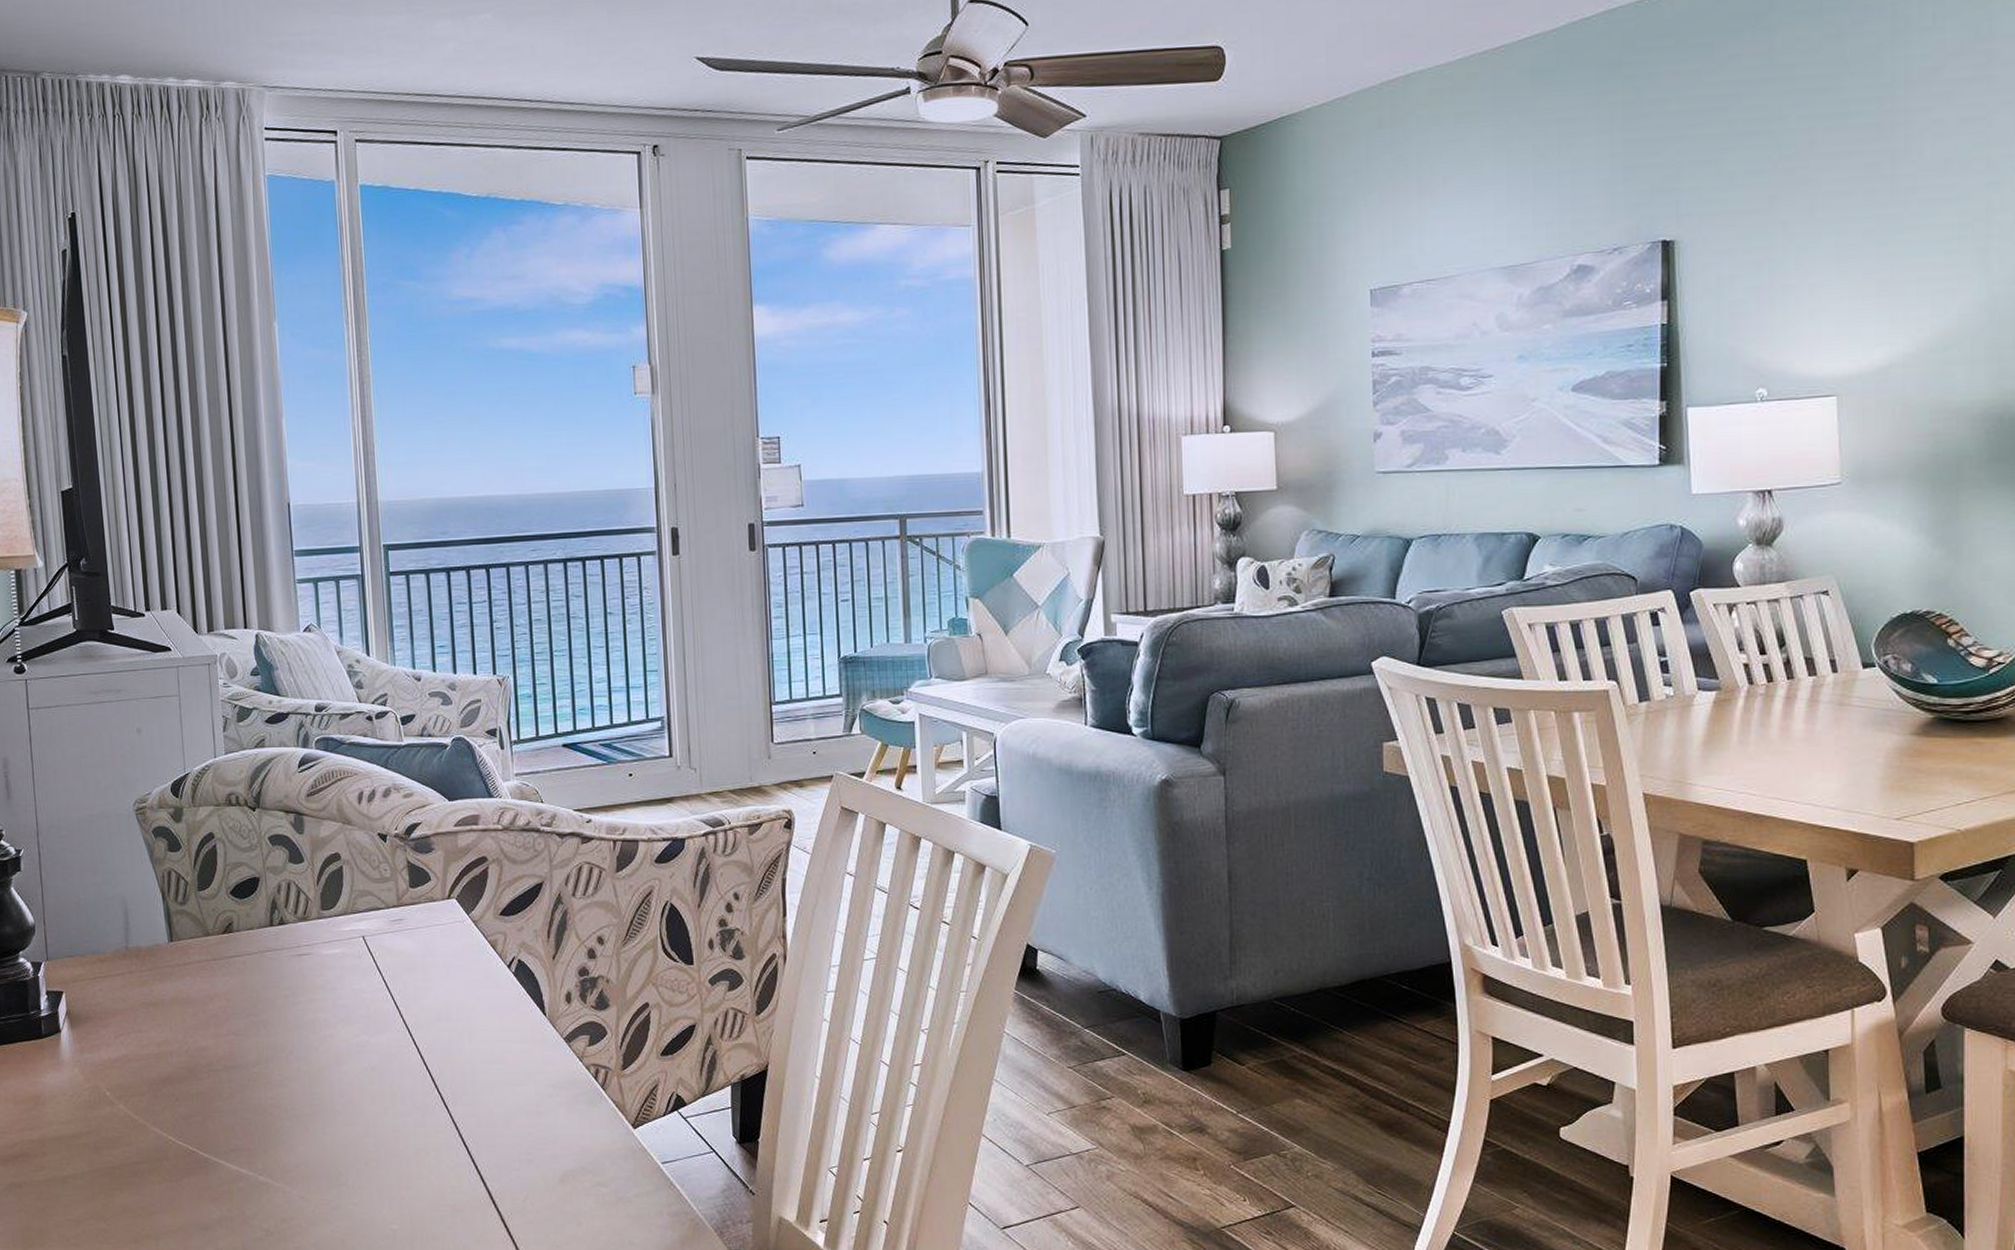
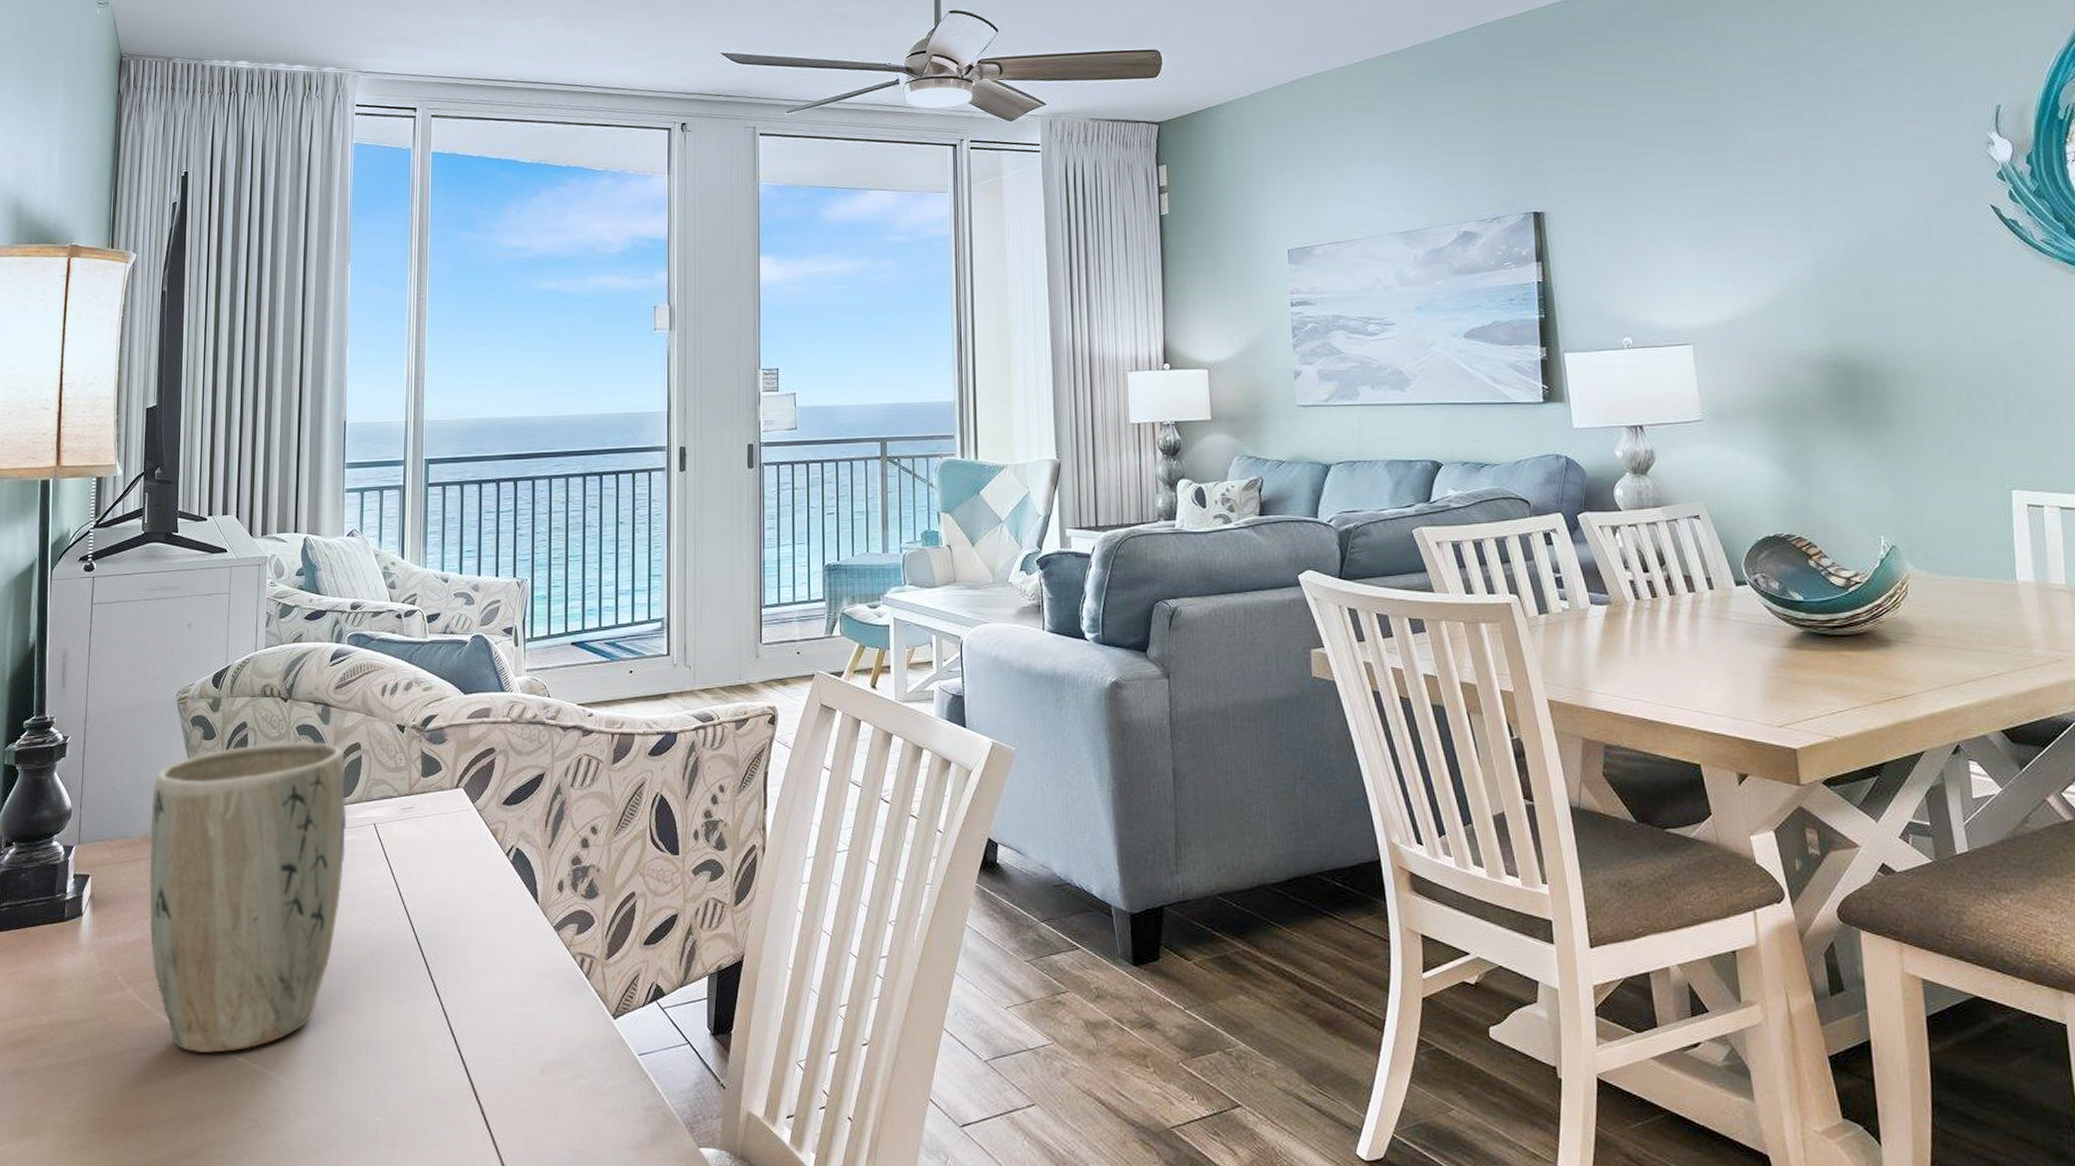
plant pot: none [120,851,335,1165] -> present [149,741,347,1053]

